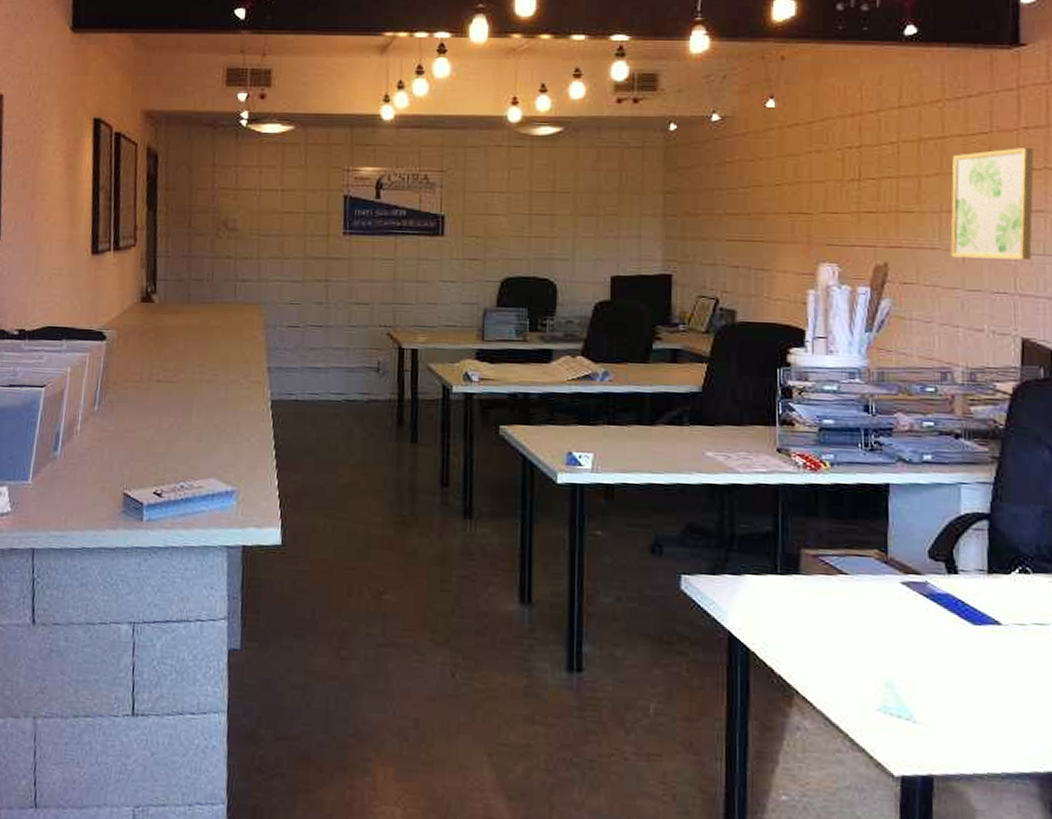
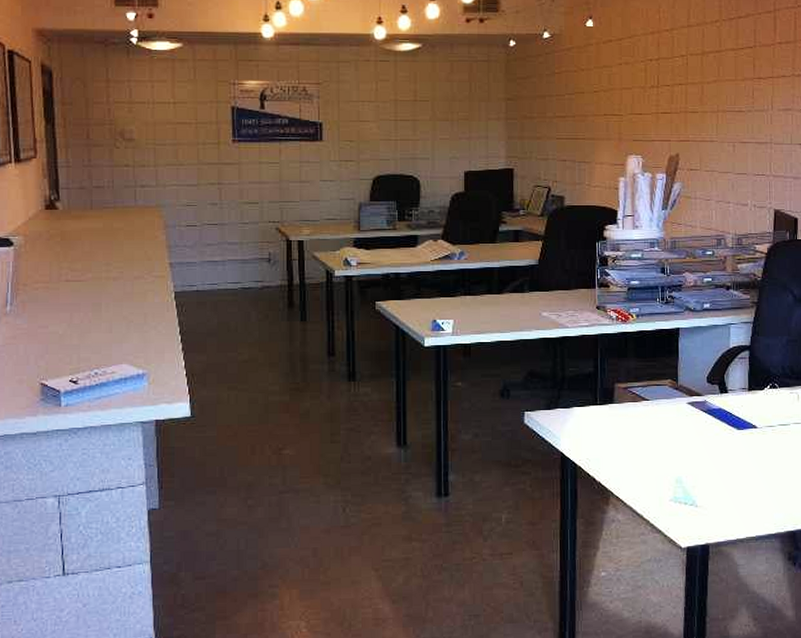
wall art: present [950,148,1034,260] -> none [725,59,785,148]

